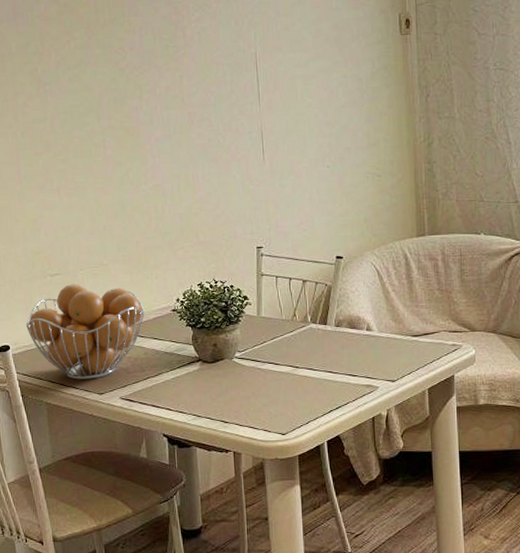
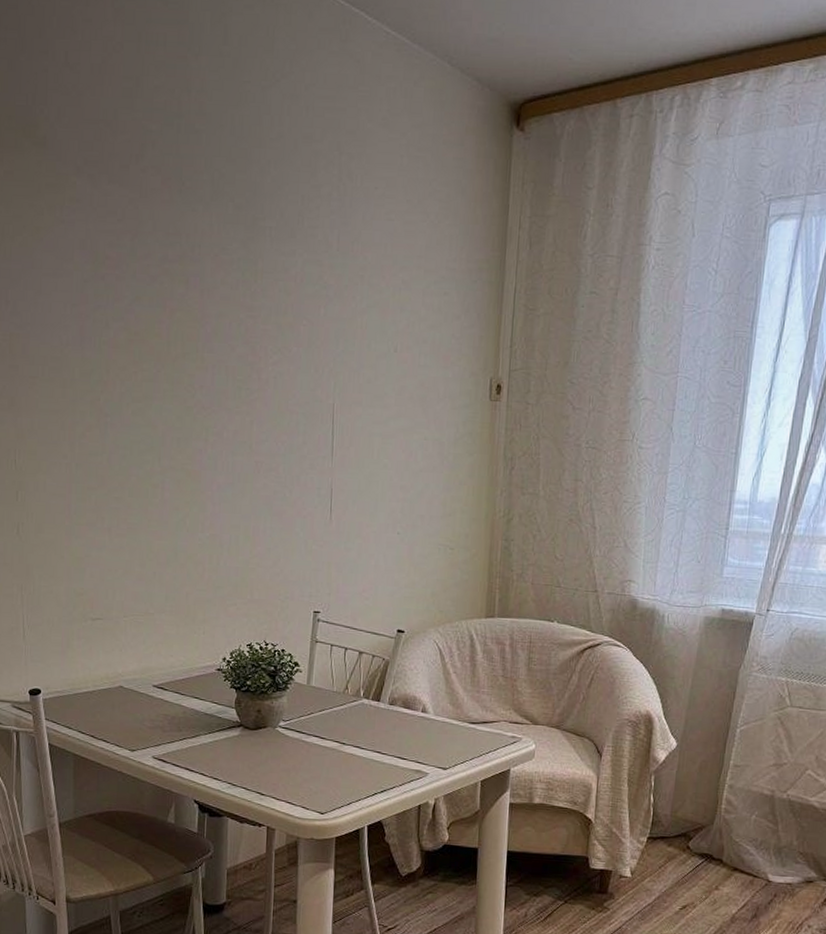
fruit basket: present [26,284,145,380] -> none [60,631,188,734]

